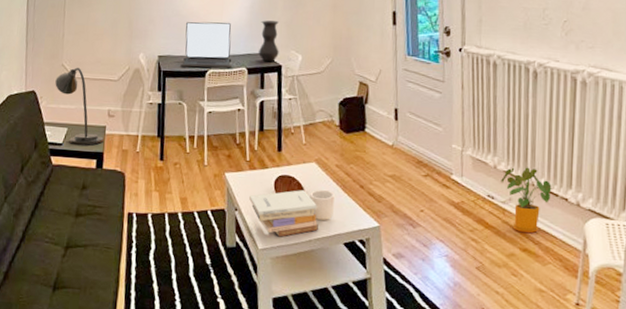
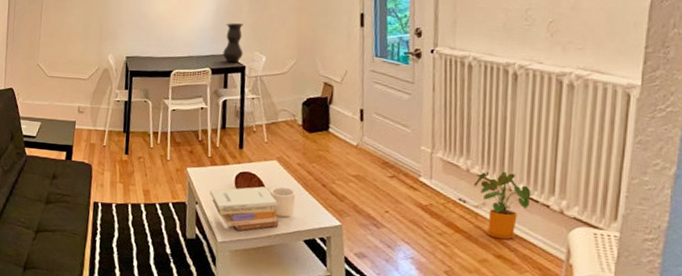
desk lamp: present [55,67,104,146] -> none [31,67,74,139]
laptop: present [180,22,233,69] -> none [147,24,197,69]

